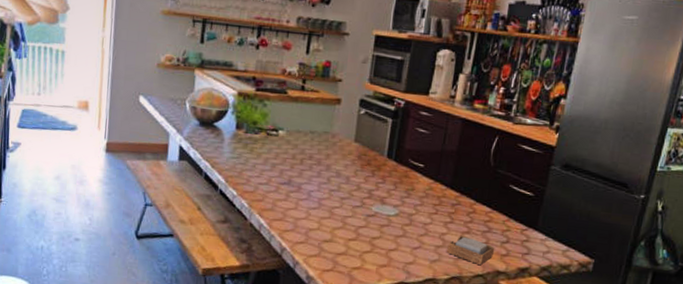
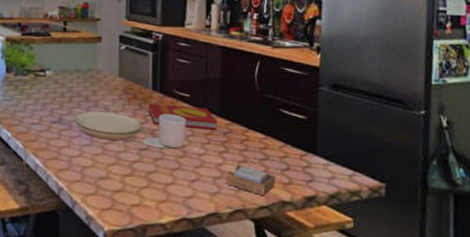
plate: none [304,174,372,206] -> present [75,111,142,141]
book: none [381,170,448,201] -> present [149,103,218,130]
mug: none [387,182,417,217] -> present [158,114,186,149]

